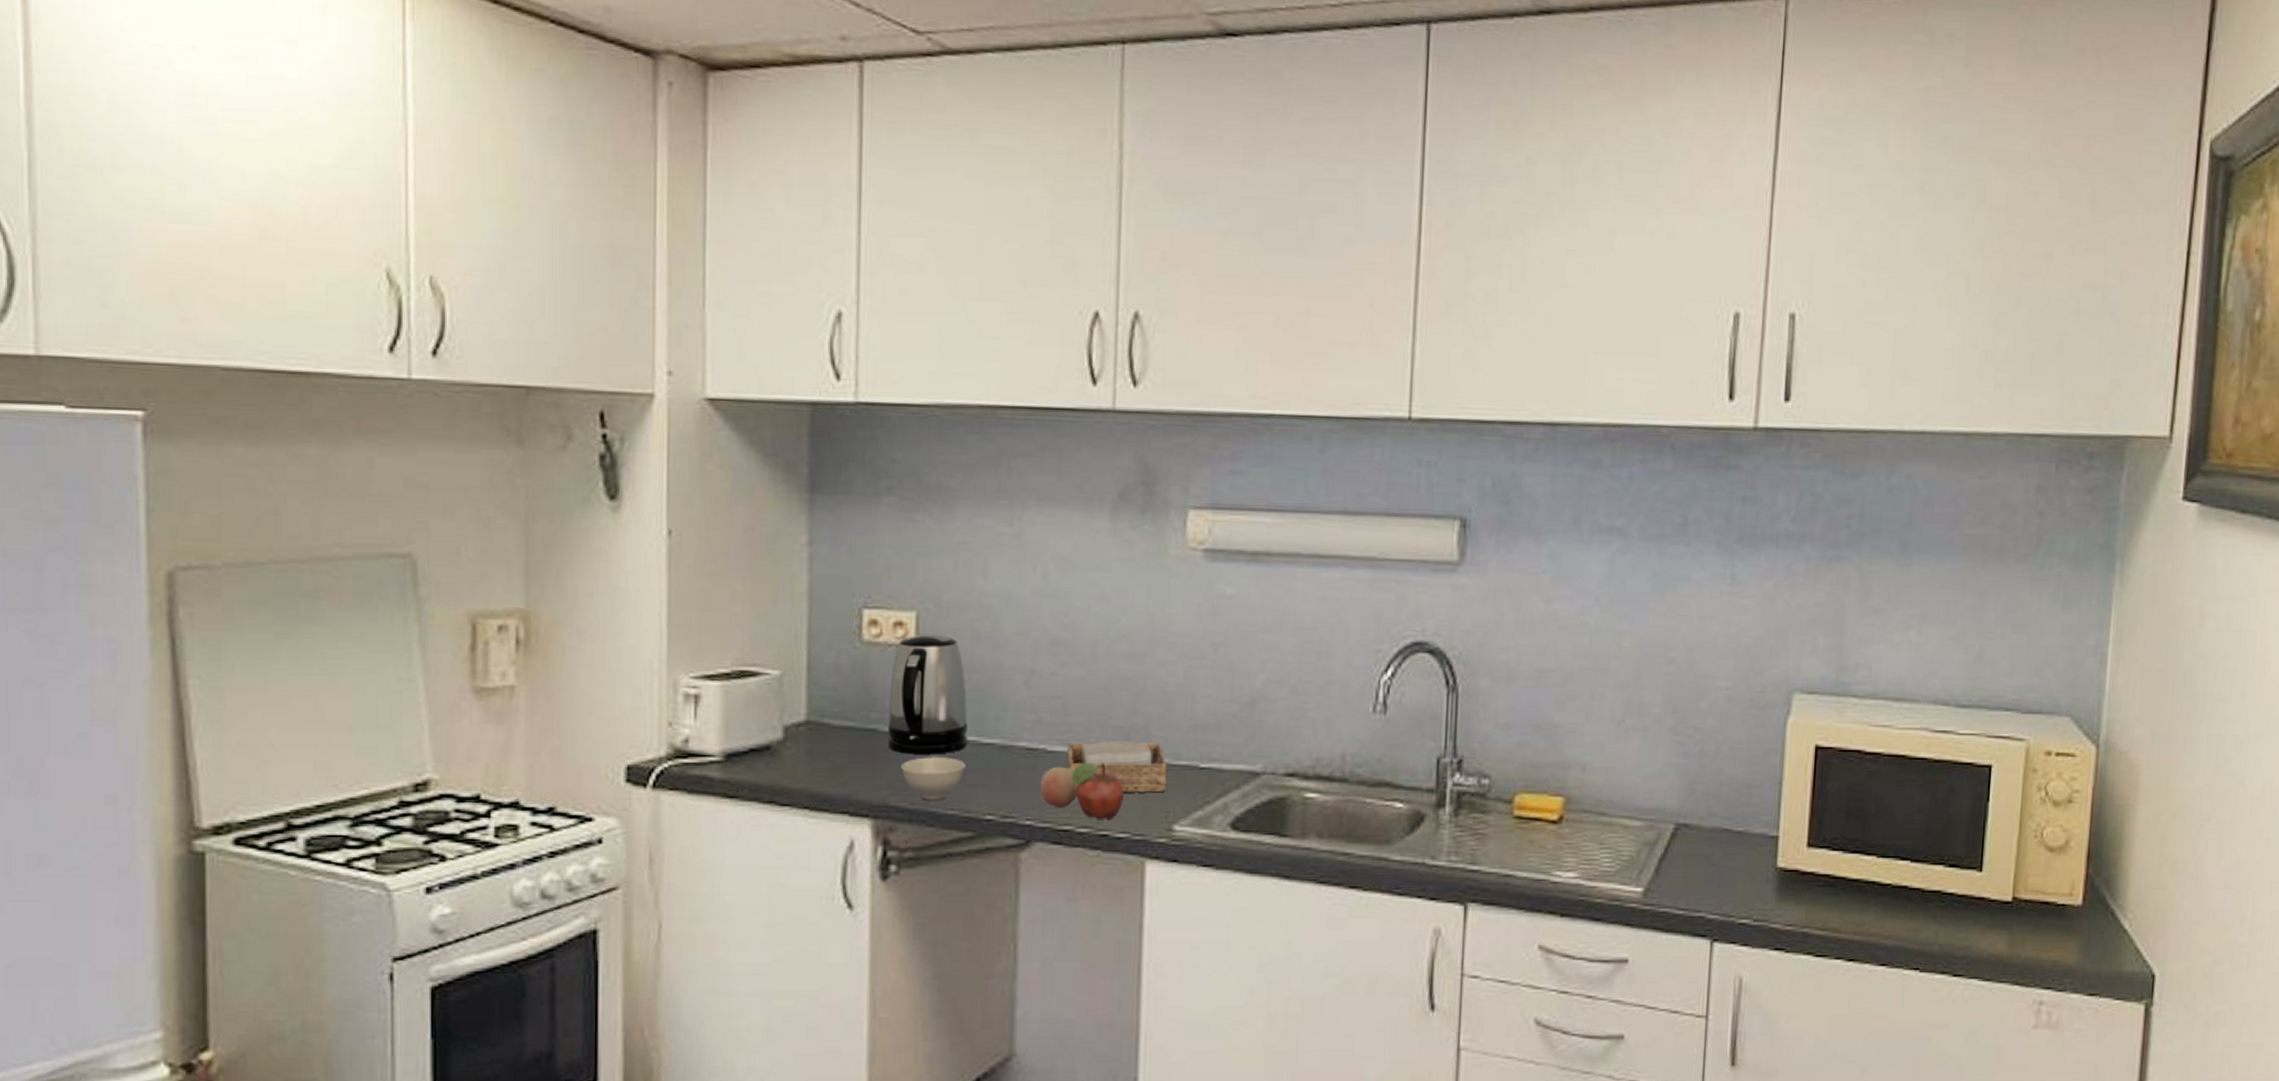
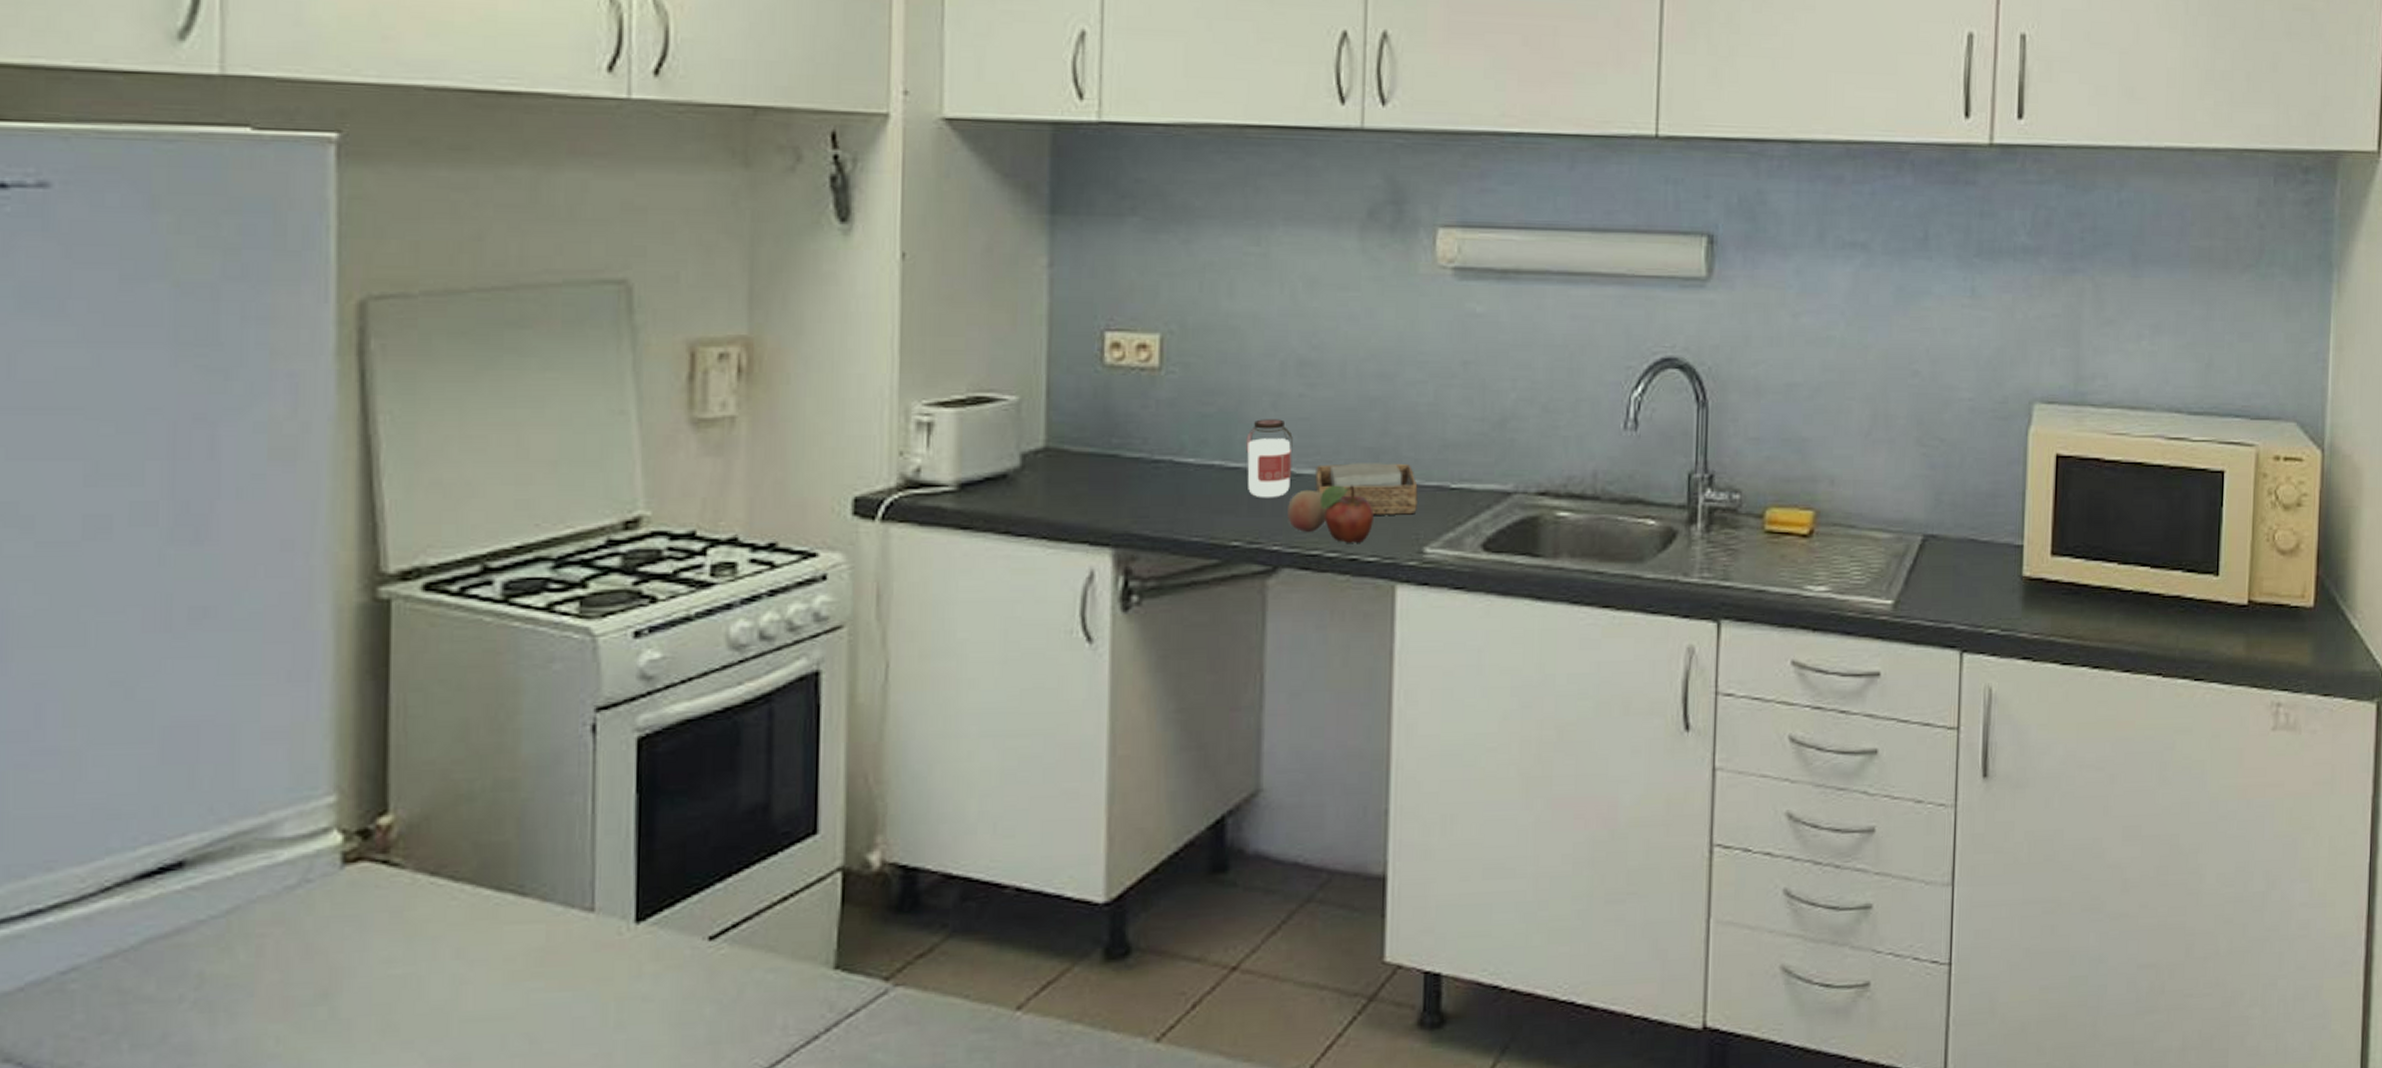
kettle: present [887,634,967,754] -> none [1130,356,1213,480]
bowl: present [900,757,966,802] -> none [1142,483,1212,529]
jar: none [1000,697,1045,774] -> present [1246,419,1293,498]

